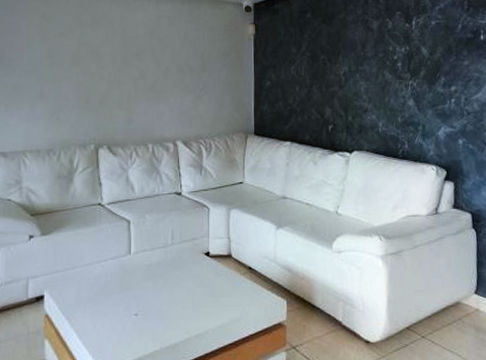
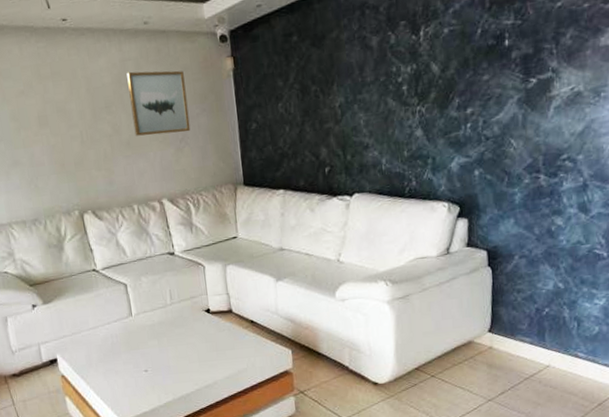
wall art: none [159,27,211,83] -> present [127,70,191,136]

